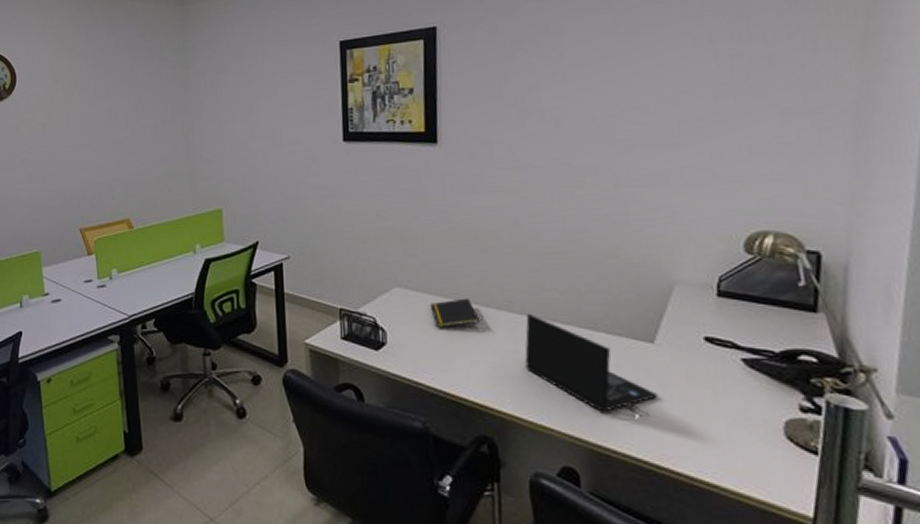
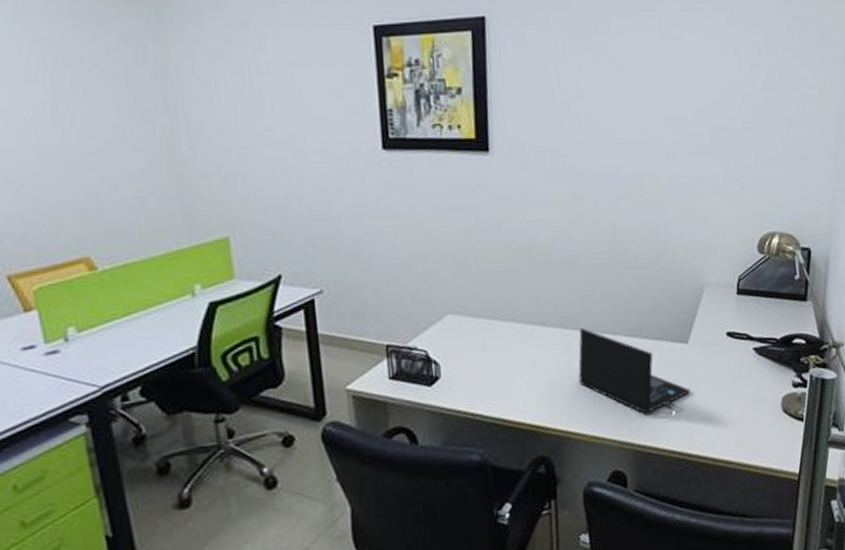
notepad: present [430,298,479,328] -> none [486,318,535,354]

